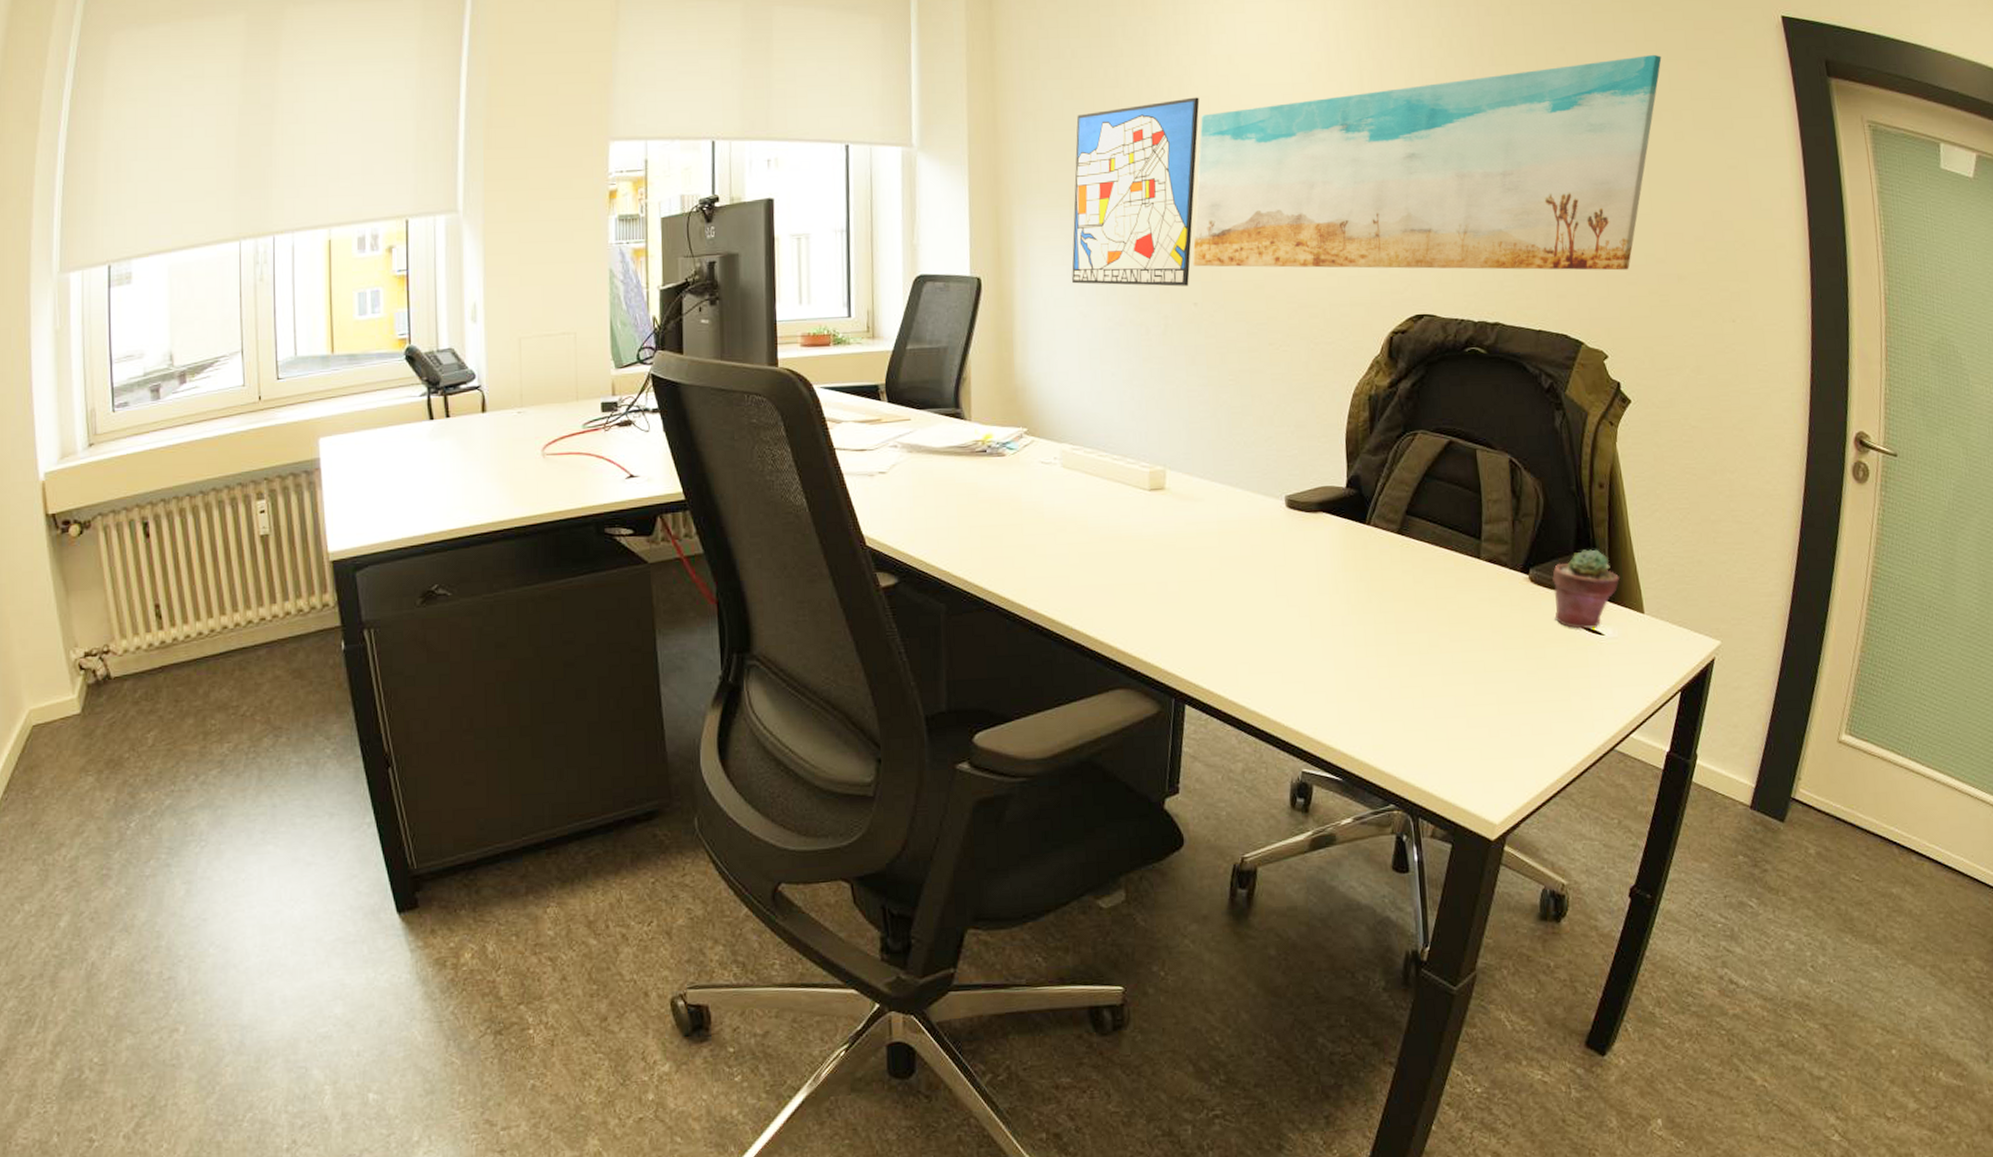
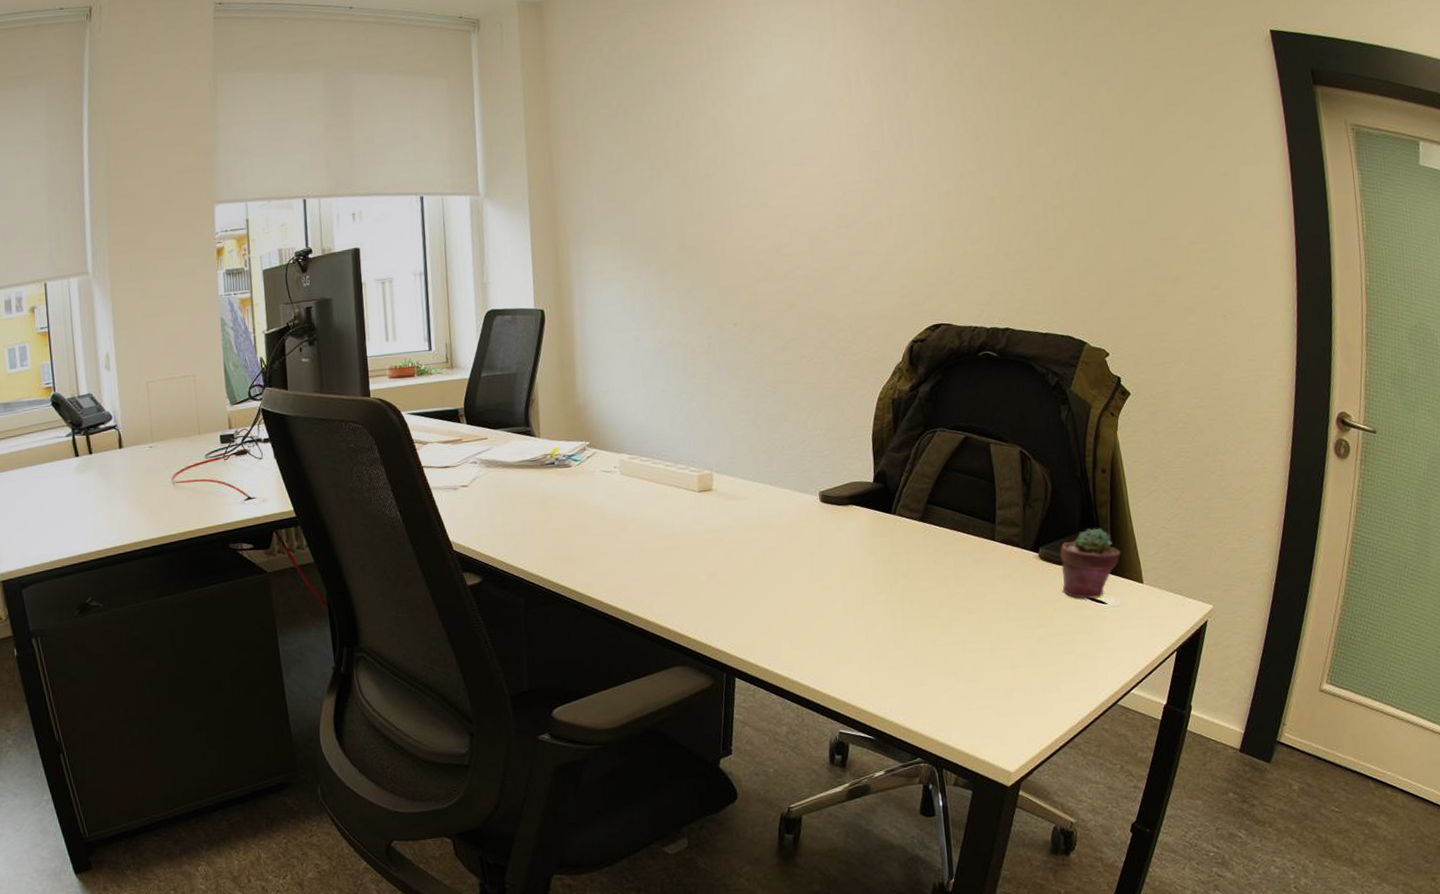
wall art: present [1072,97,1200,287] -> none [624,136,734,311]
wall art: present [1193,54,1662,271] -> none [731,73,1158,290]

